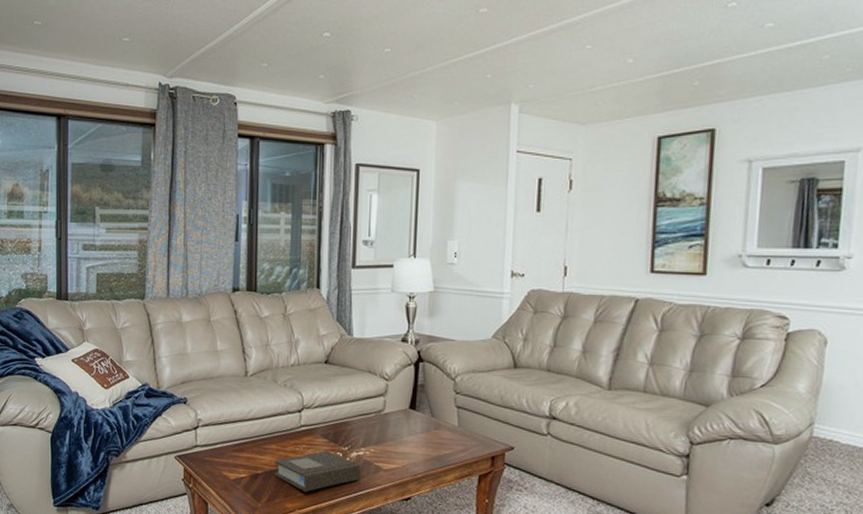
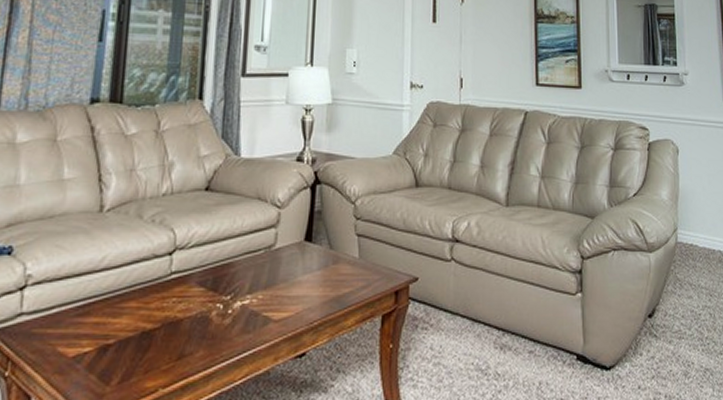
book: present [275,450,361,493] -> none [132,303,246,363]

